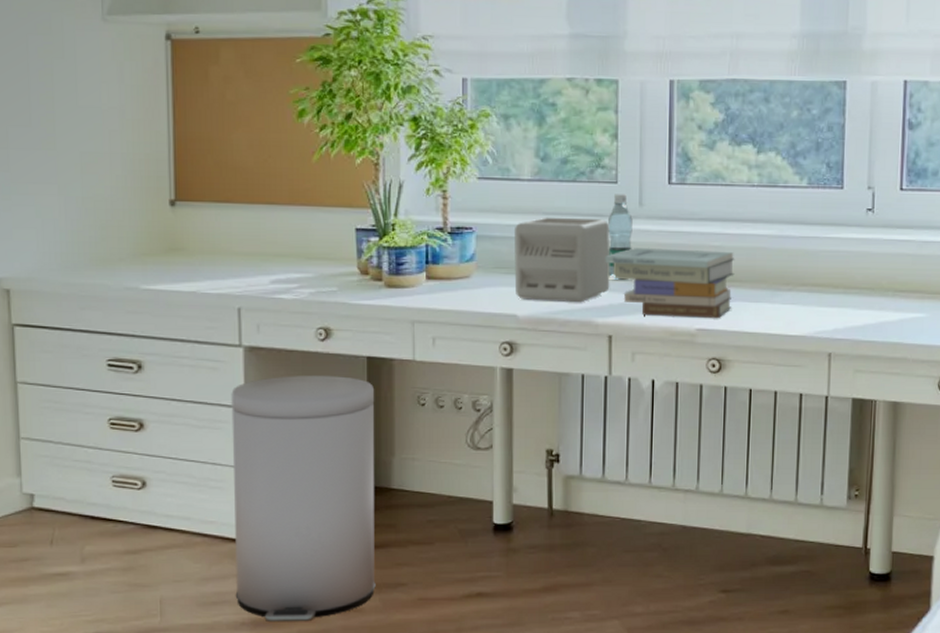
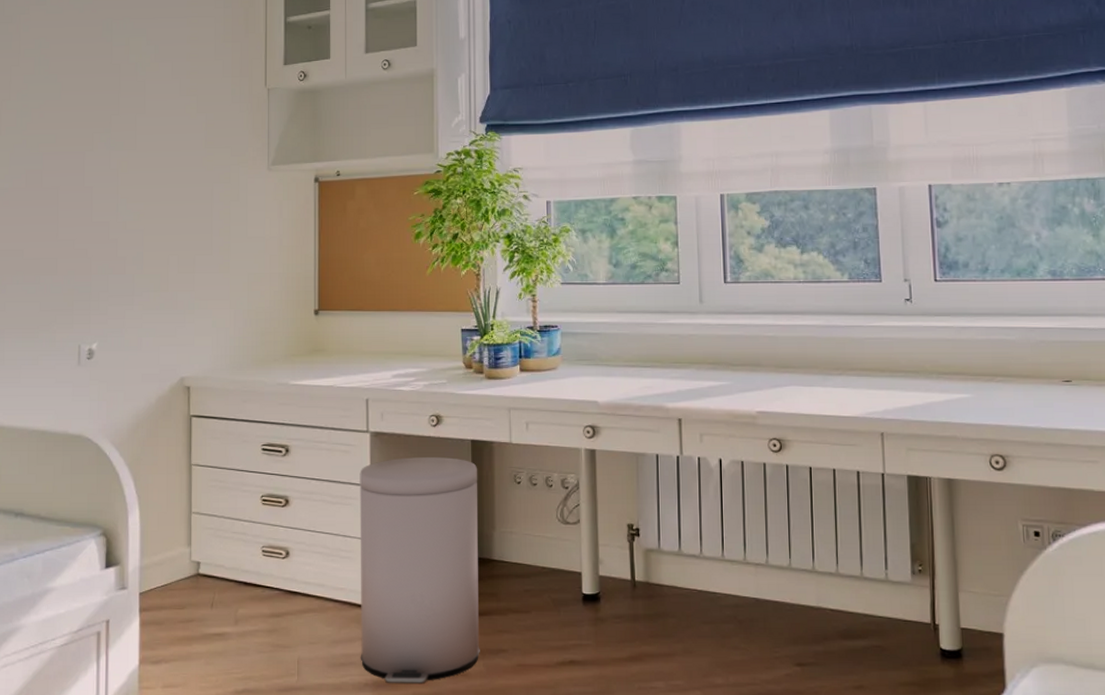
desk organizer: present [514,217,610,302] -> none [593,314,678,389]
books: present [605,248,735,318] -> none [672,340,788,401]
bottle: present [608,194,633,281] -> none [673,293,695,369]

